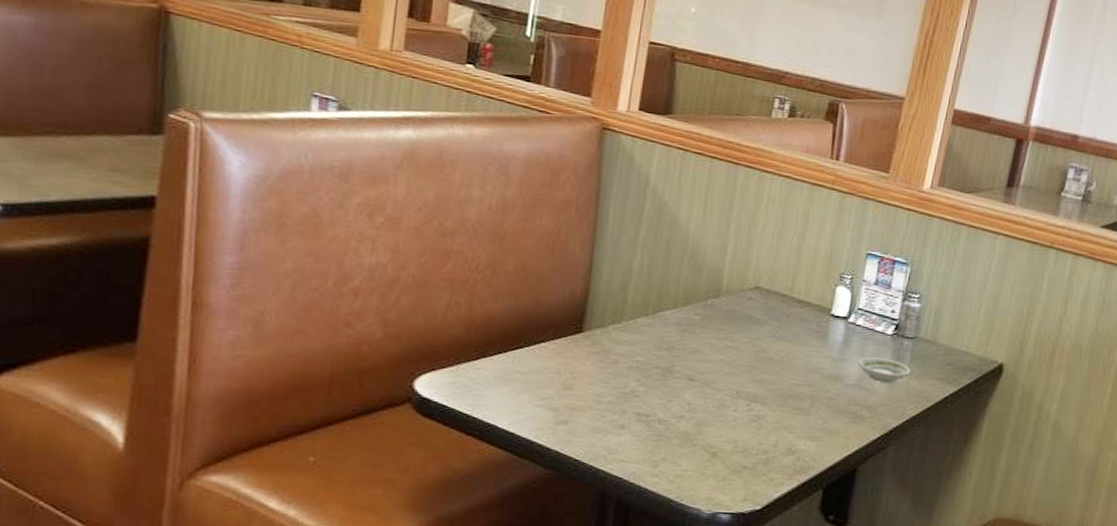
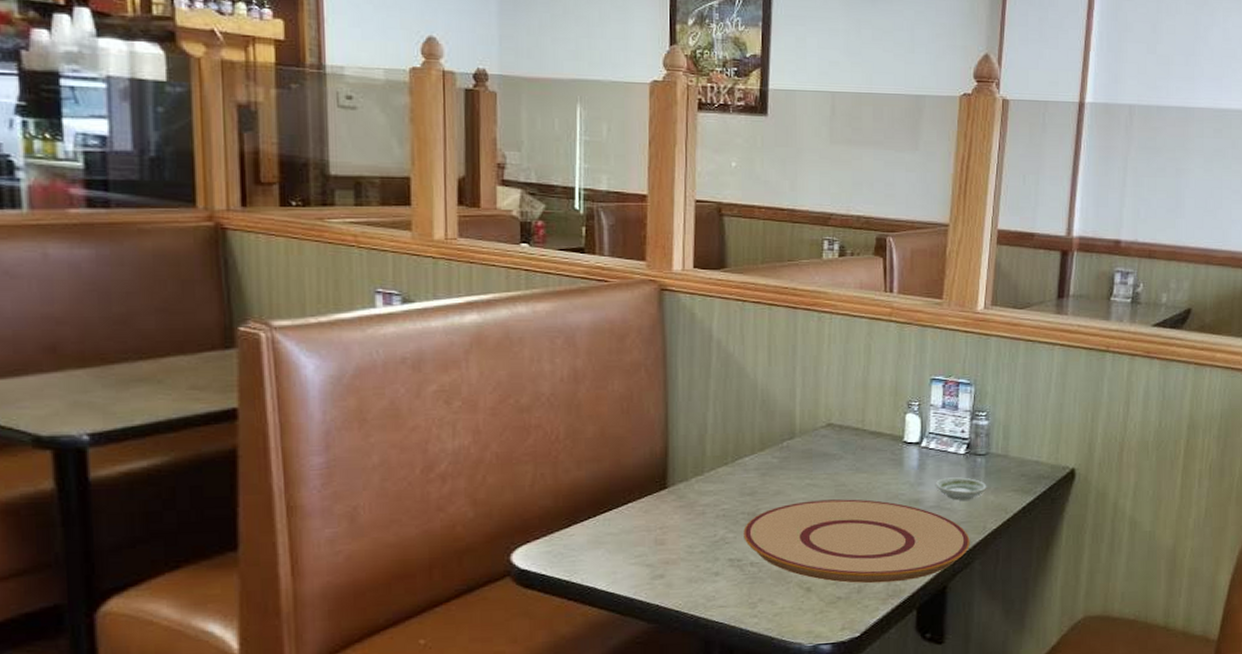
plate: none [654,363,887,459] -> present [743,499,970,584]

